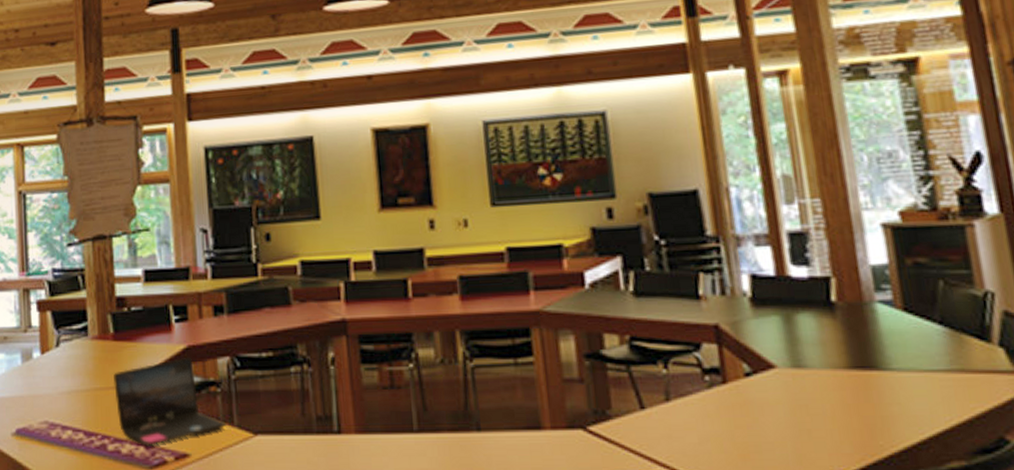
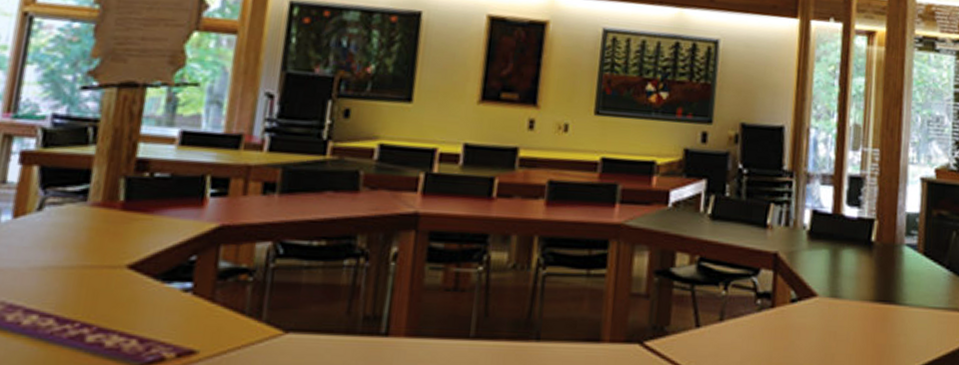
laptop: present [114,356,227,447] -> none [108,237,253,340]

